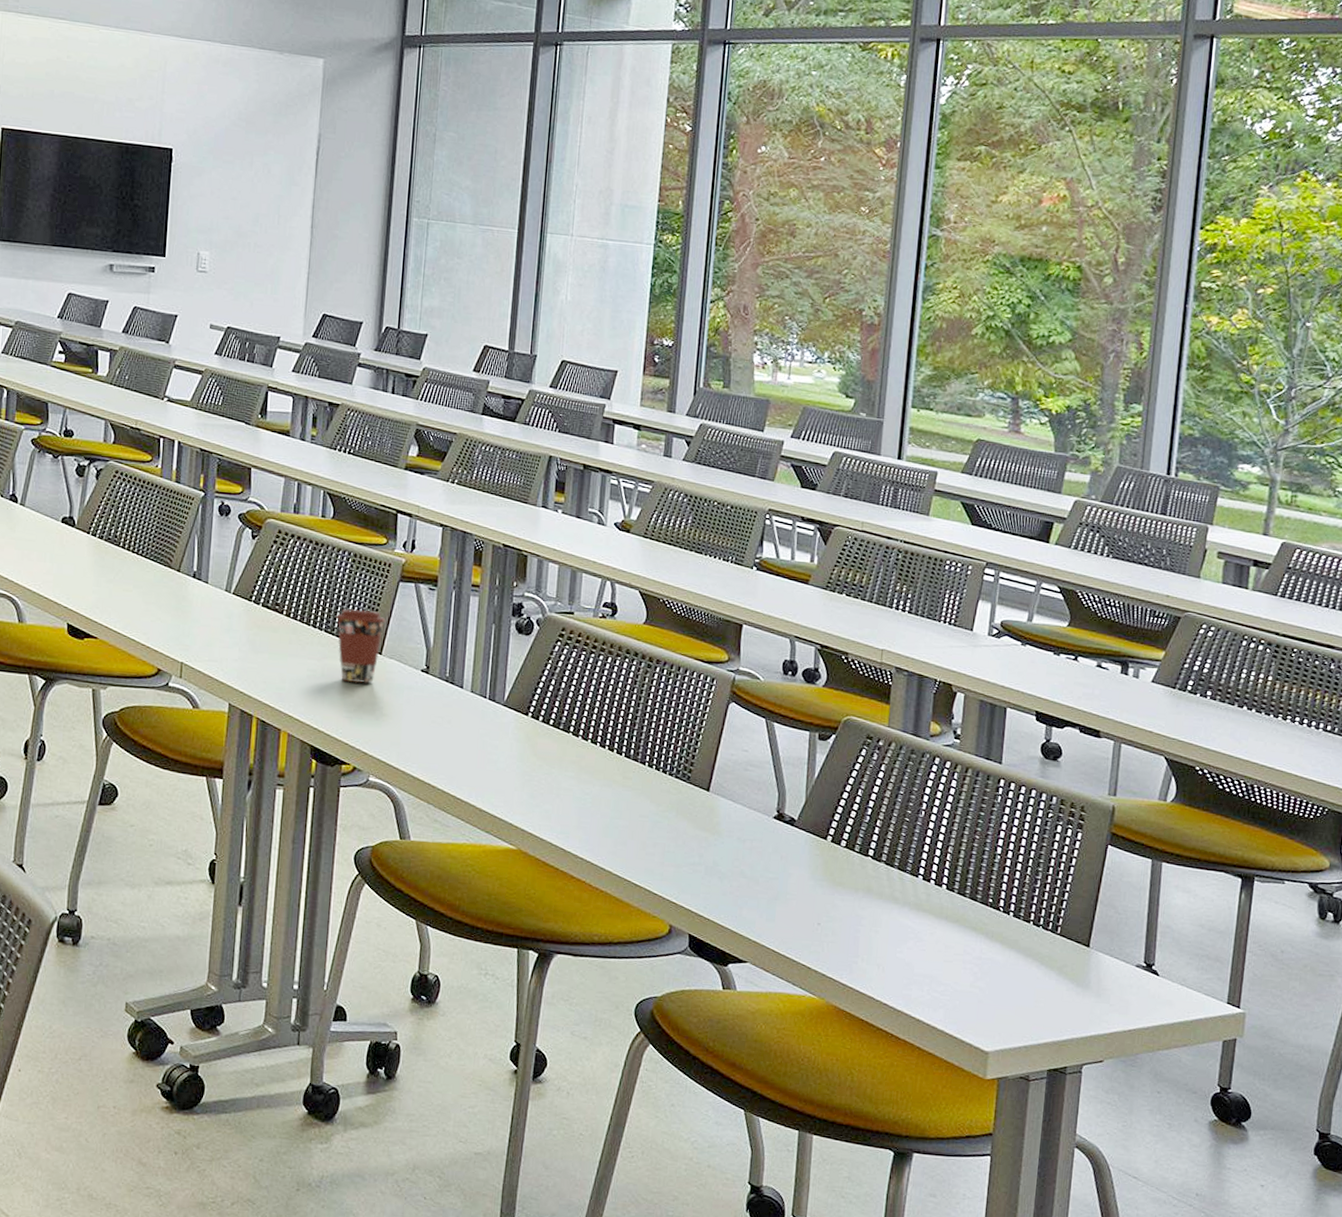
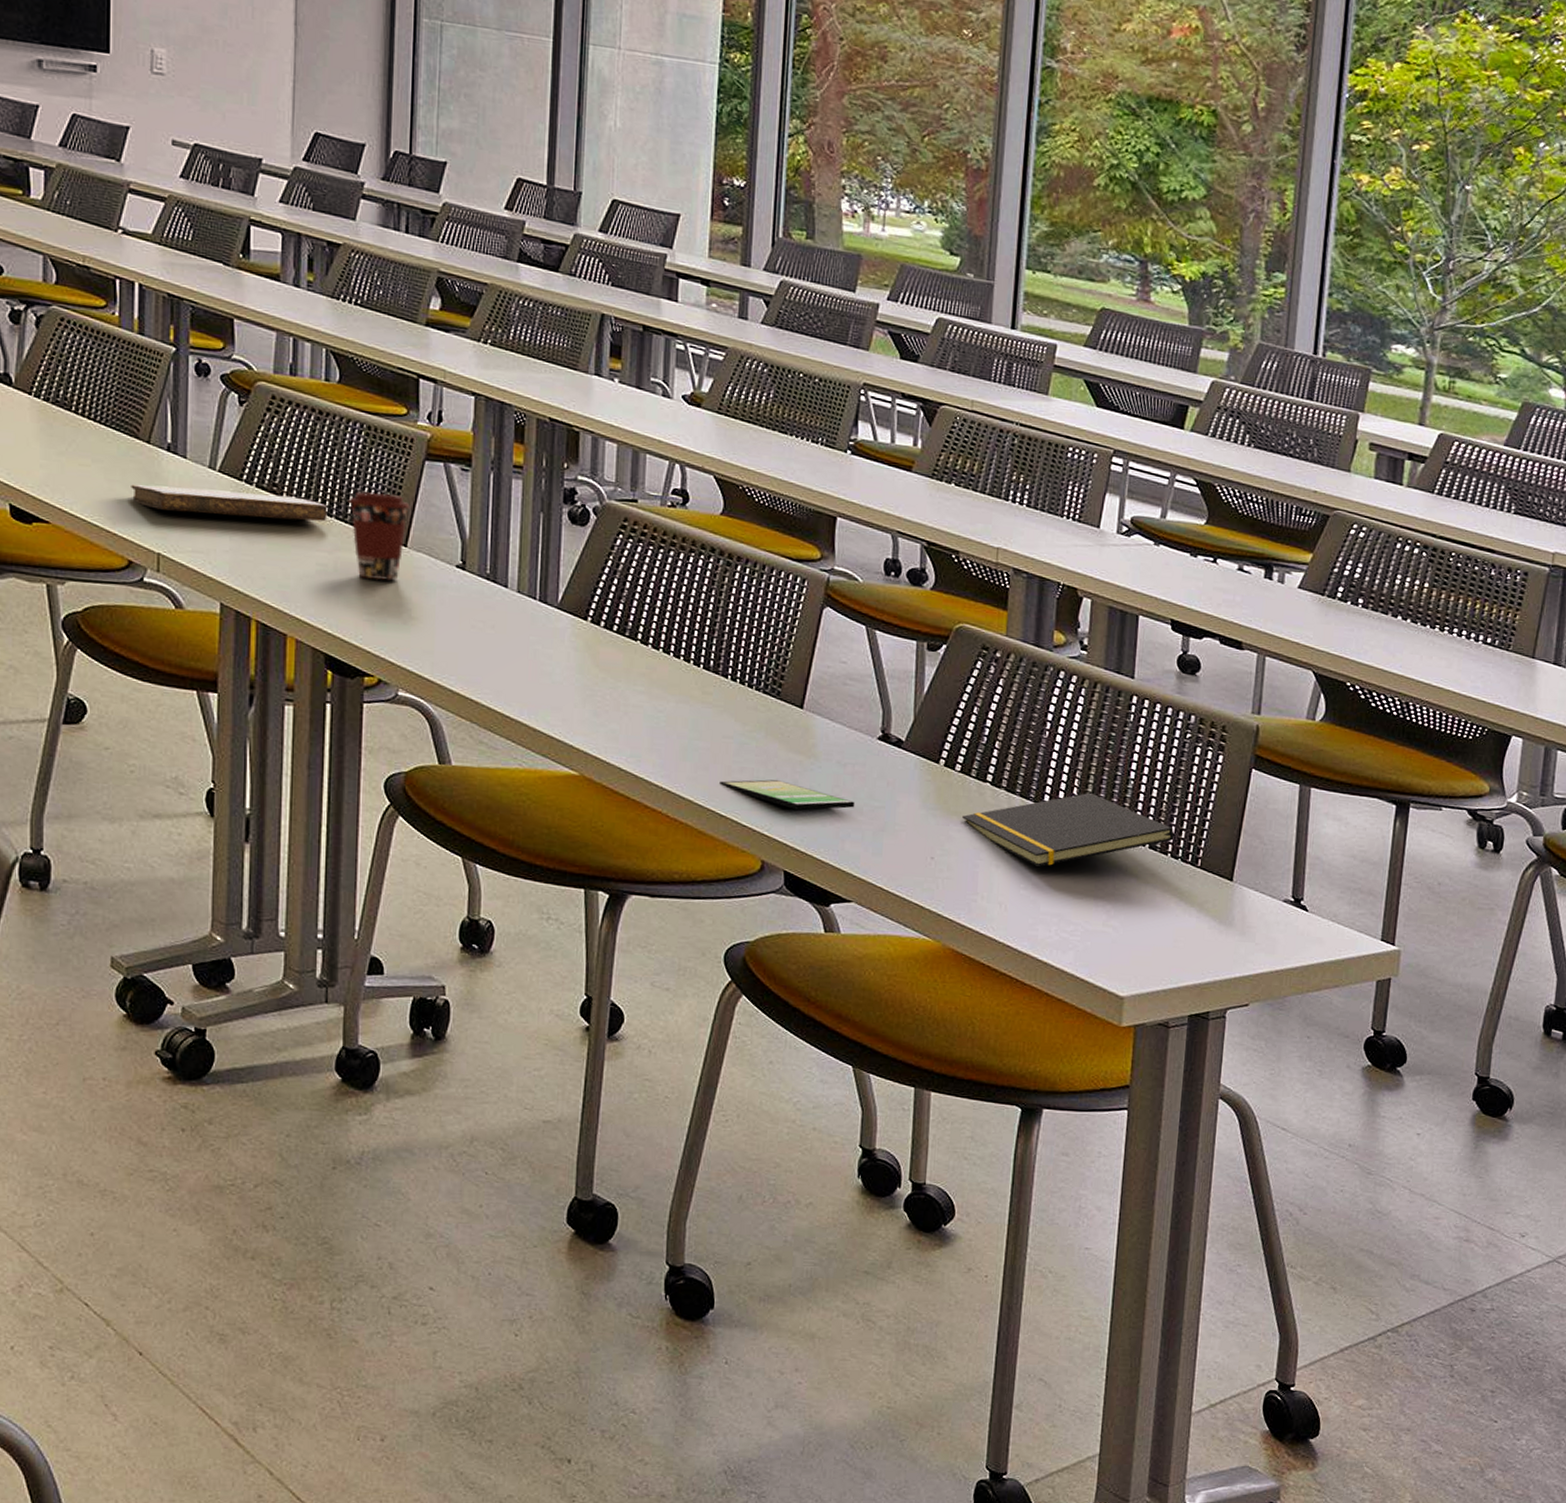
notebook: none [163,606,319,634] -> present [131,484,328,522]
smartphone: none [636,853,753,881] -> present [720,779,855,811]
notepad: none [846,866,1037,933] -> present [962,792,1175,868]

